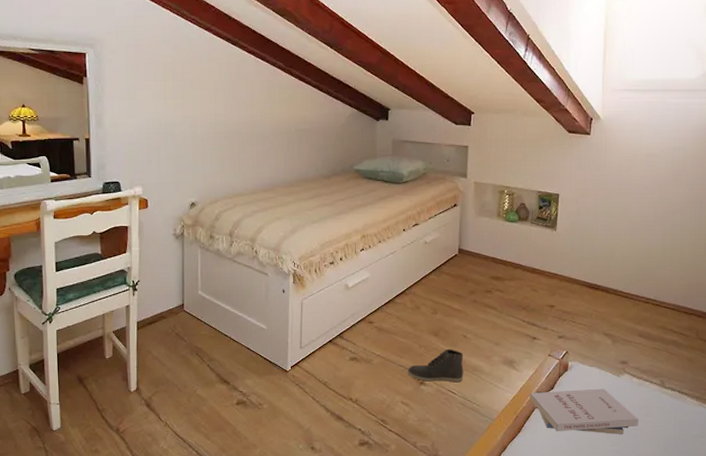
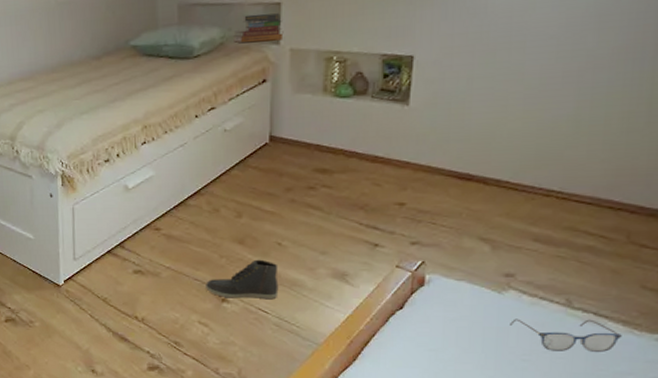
books: none [433,153,470,175] -> present [233,13,284,44]
books: present [529,389,638,434] -> none [369,308,530,367]
glasses: none [625,396,696,421] -> present [510,319,622,352]

